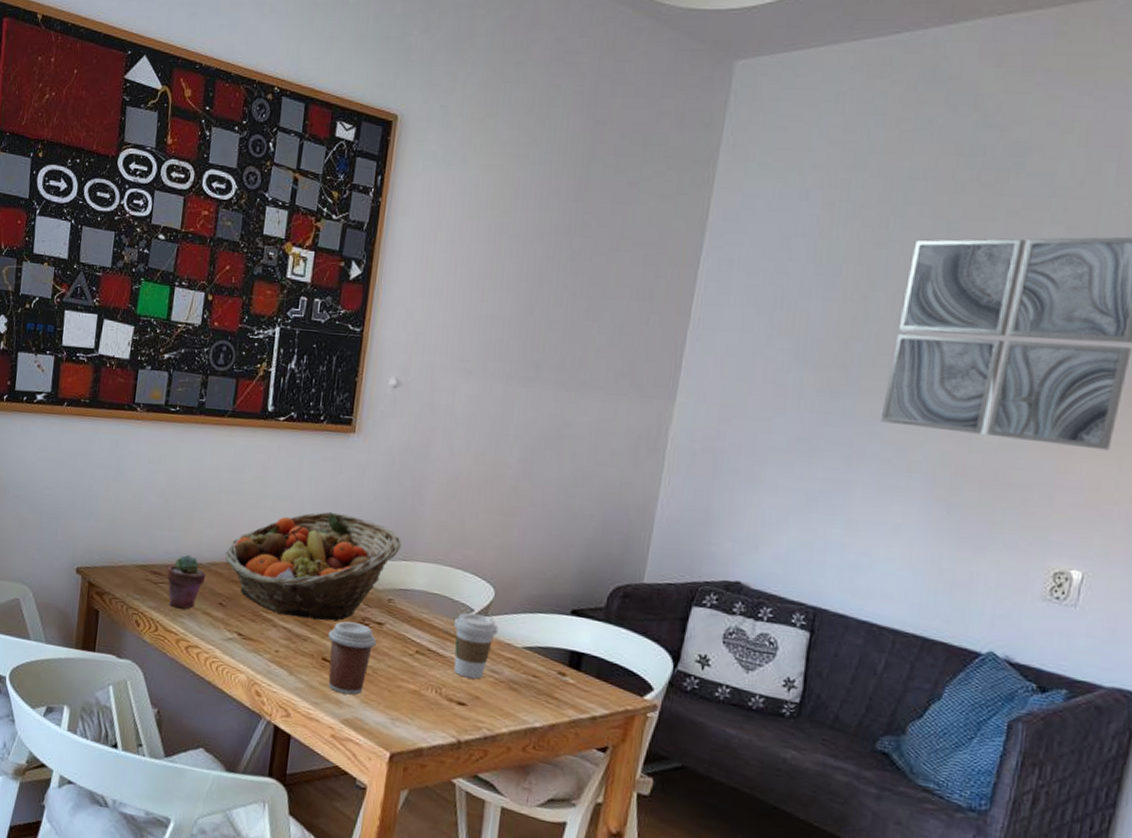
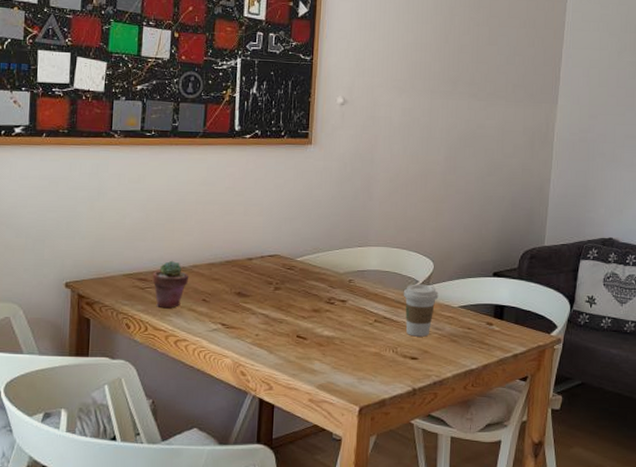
fruit basket: present [224,511,402,622] -> none [205,212,356,305]
coffee cup: present [328,621,377,695] -> none [301,303,342,364]

